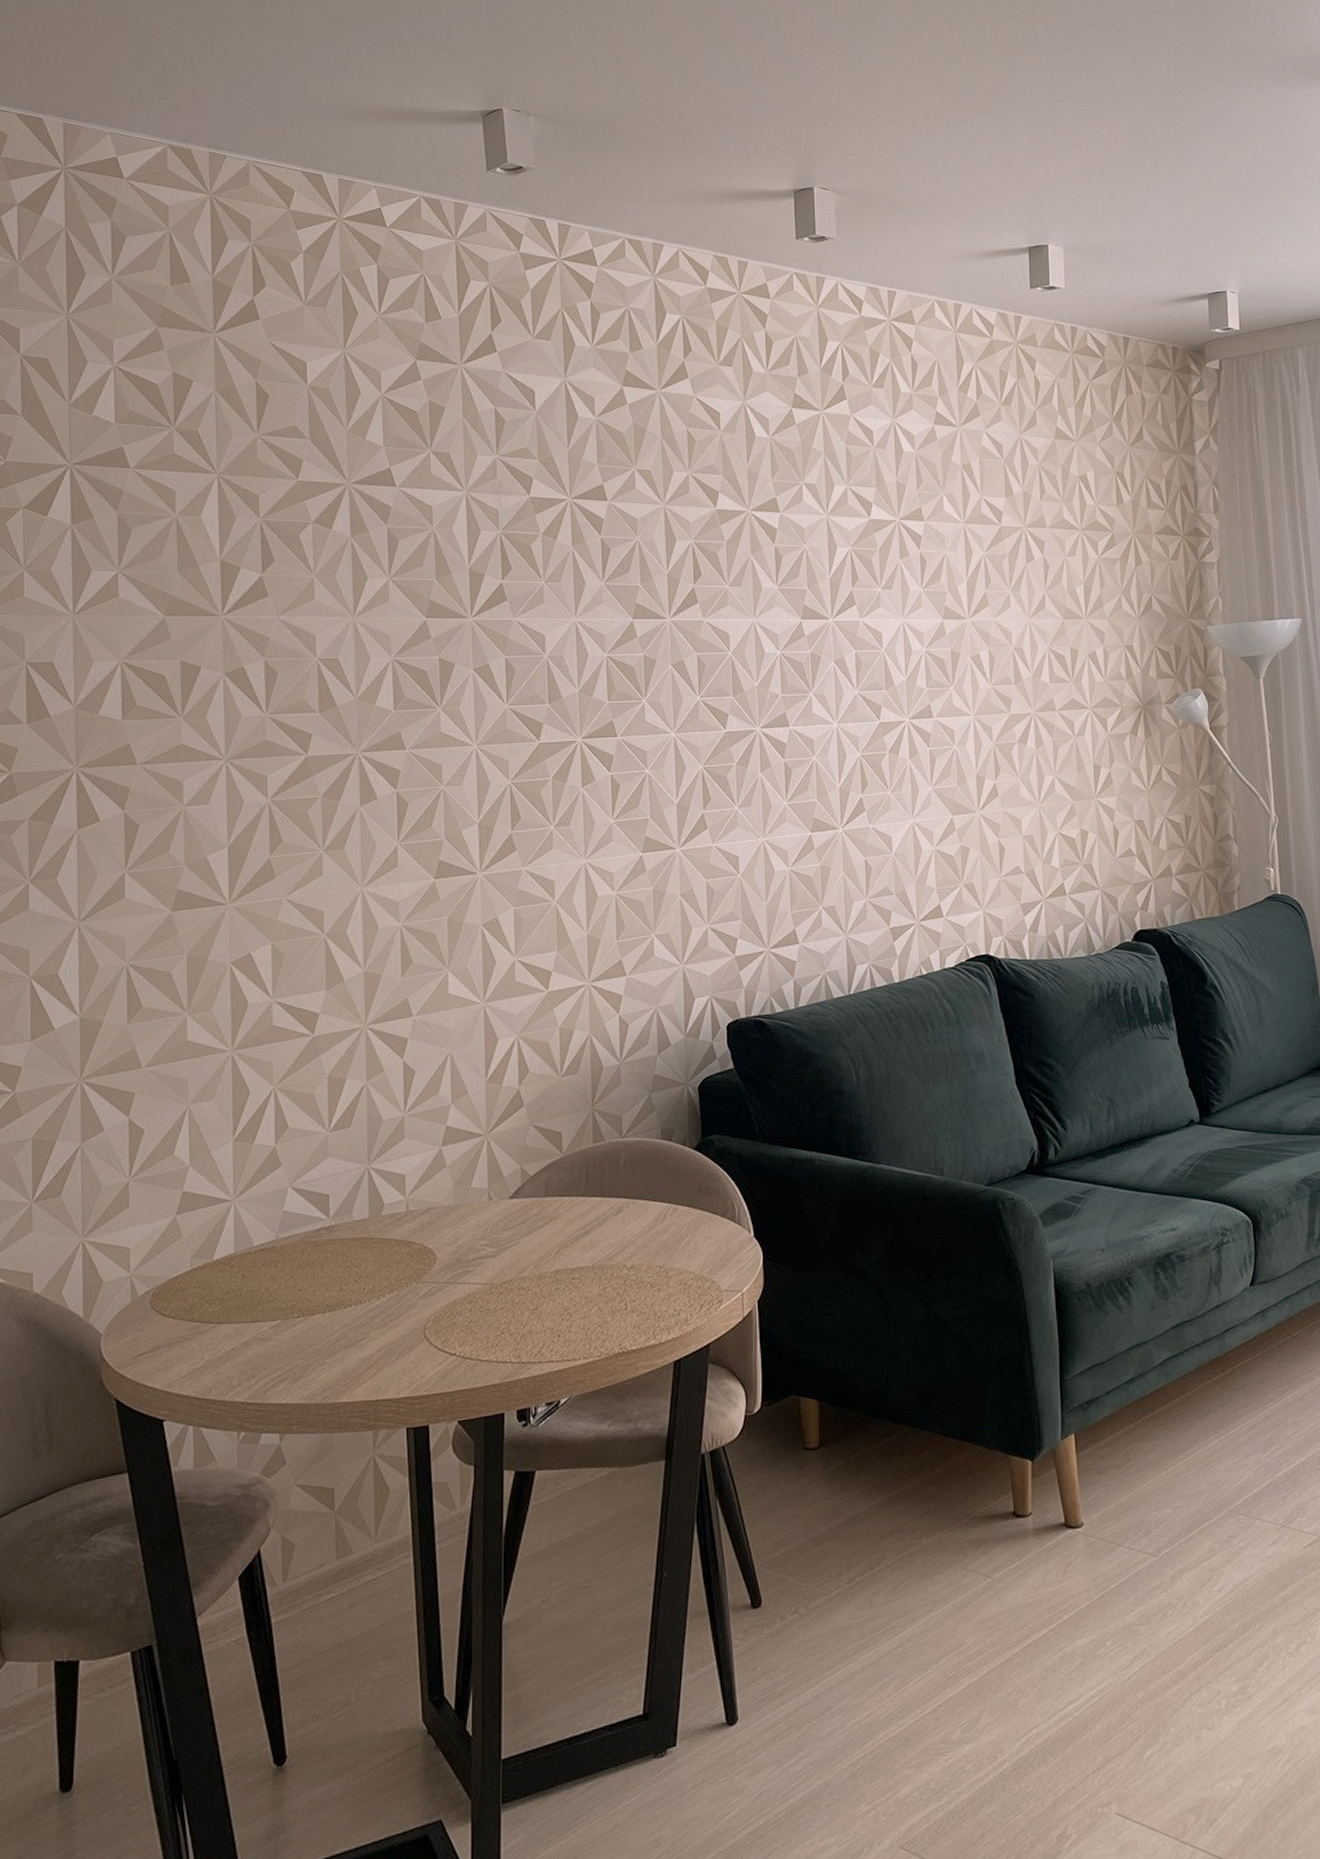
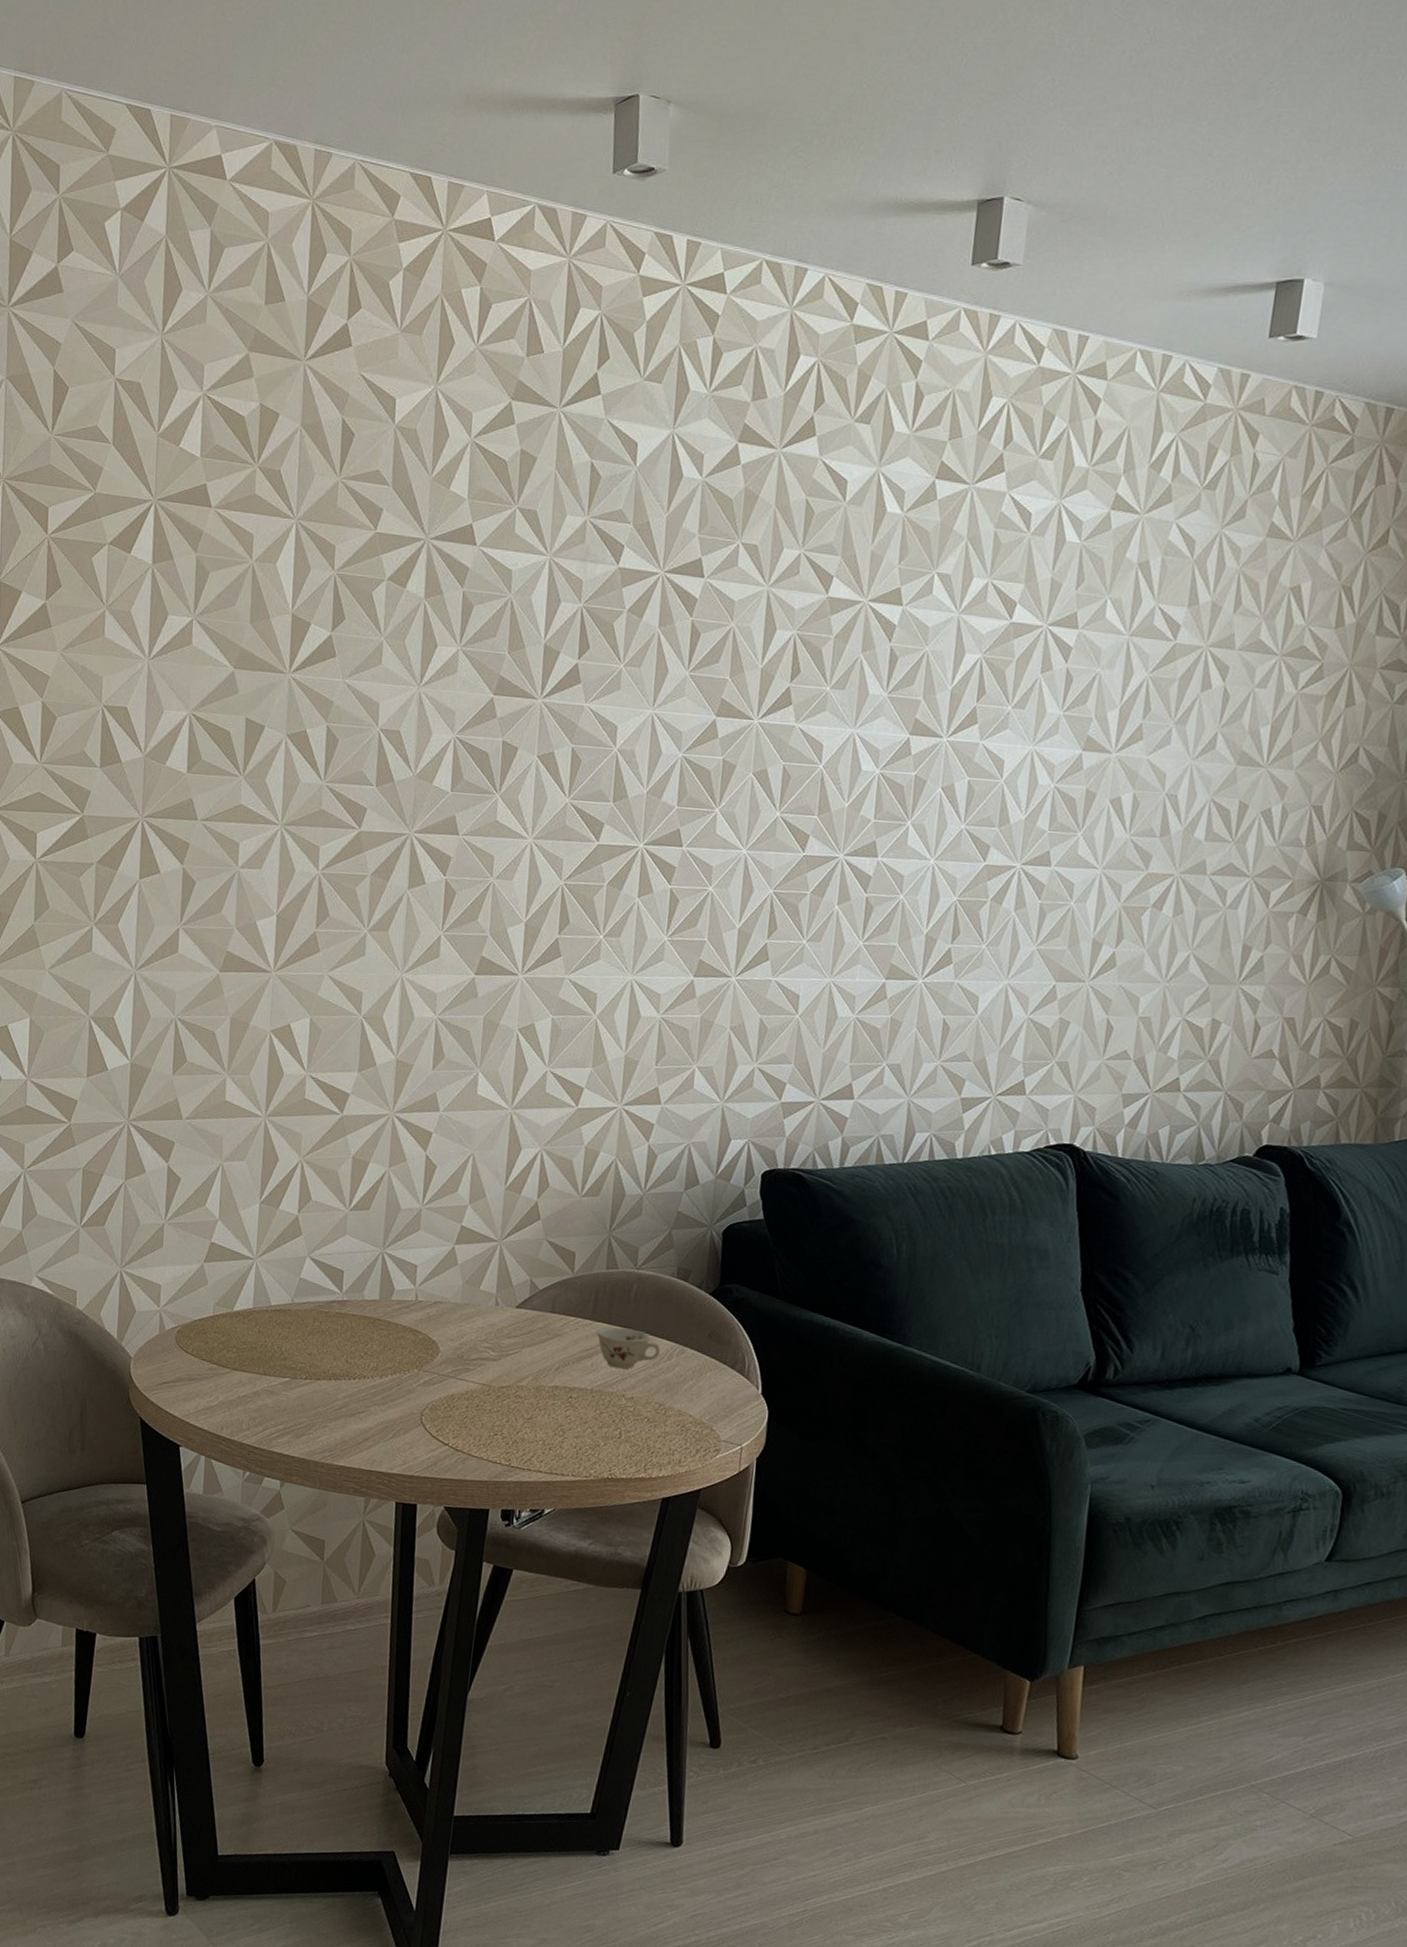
teacup: none [591,1197,654,1240] -> present [596,1327,660,1369]

